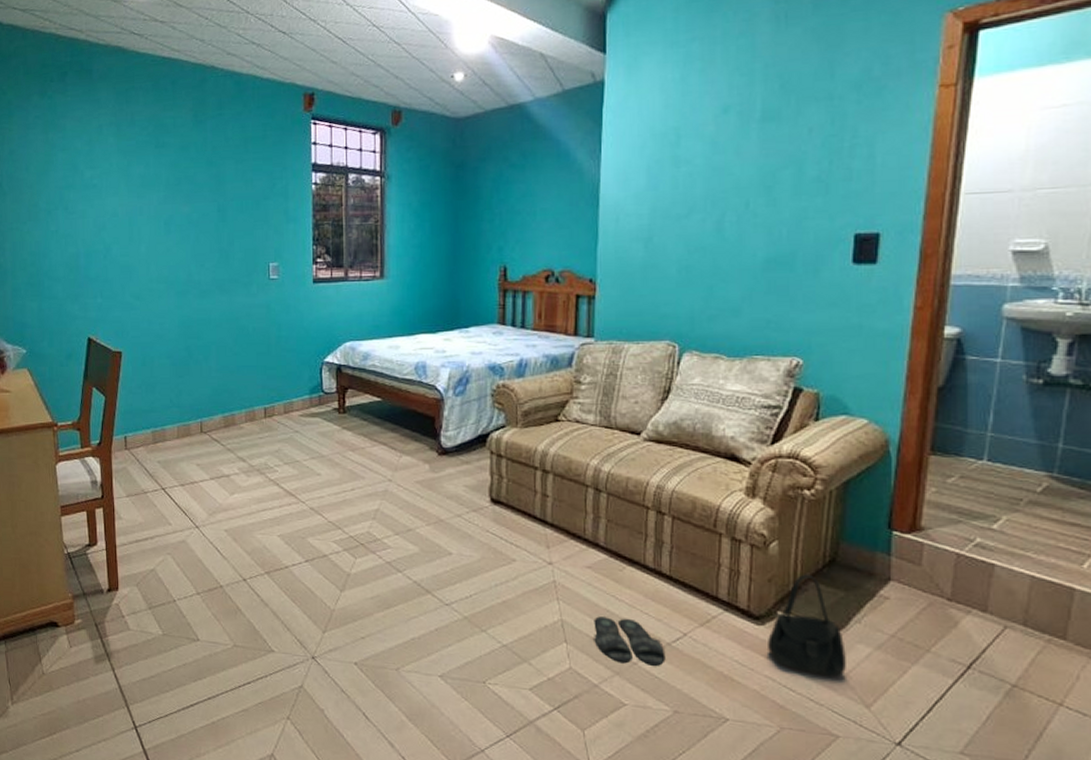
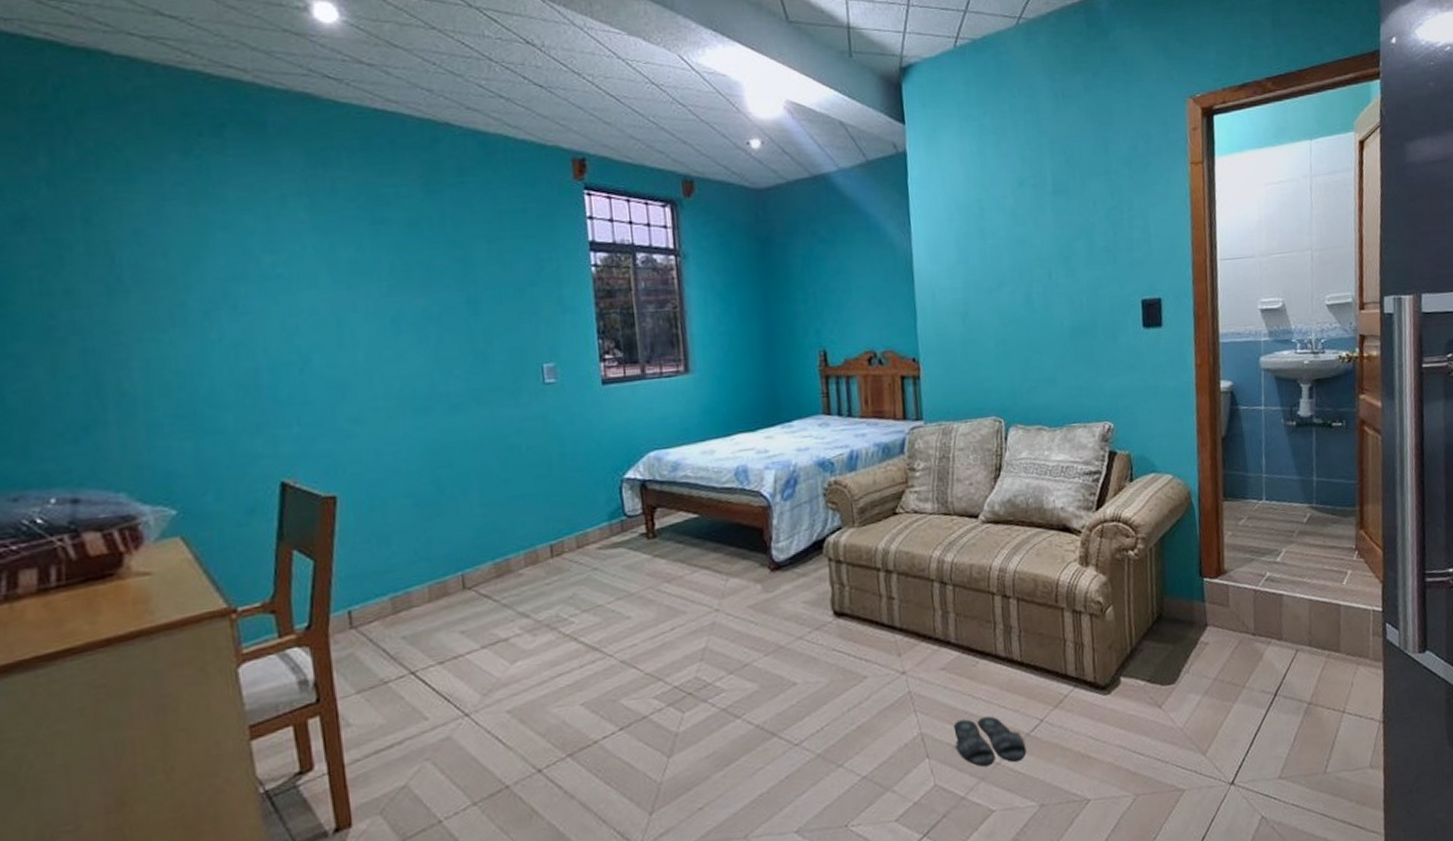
handbag: present [768,574,846,678] -> none [1115,633,1183,734]

